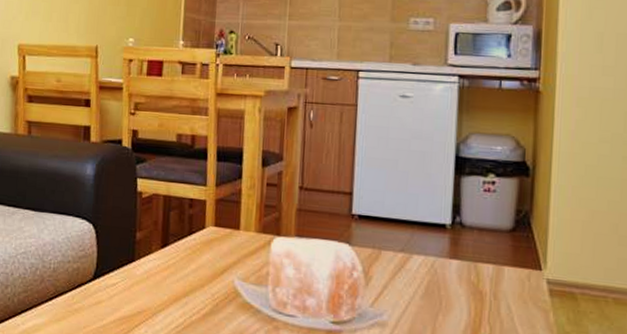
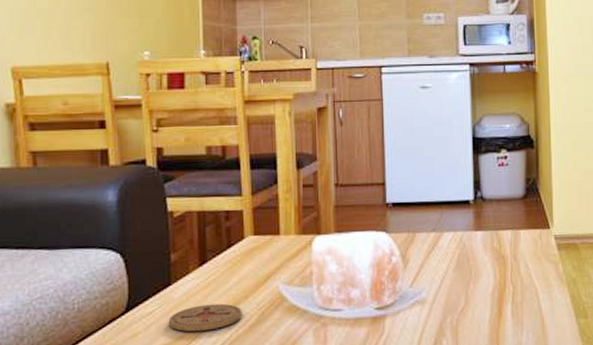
coaster: none [129,285,197,312] -> present [168,303,242,332]

